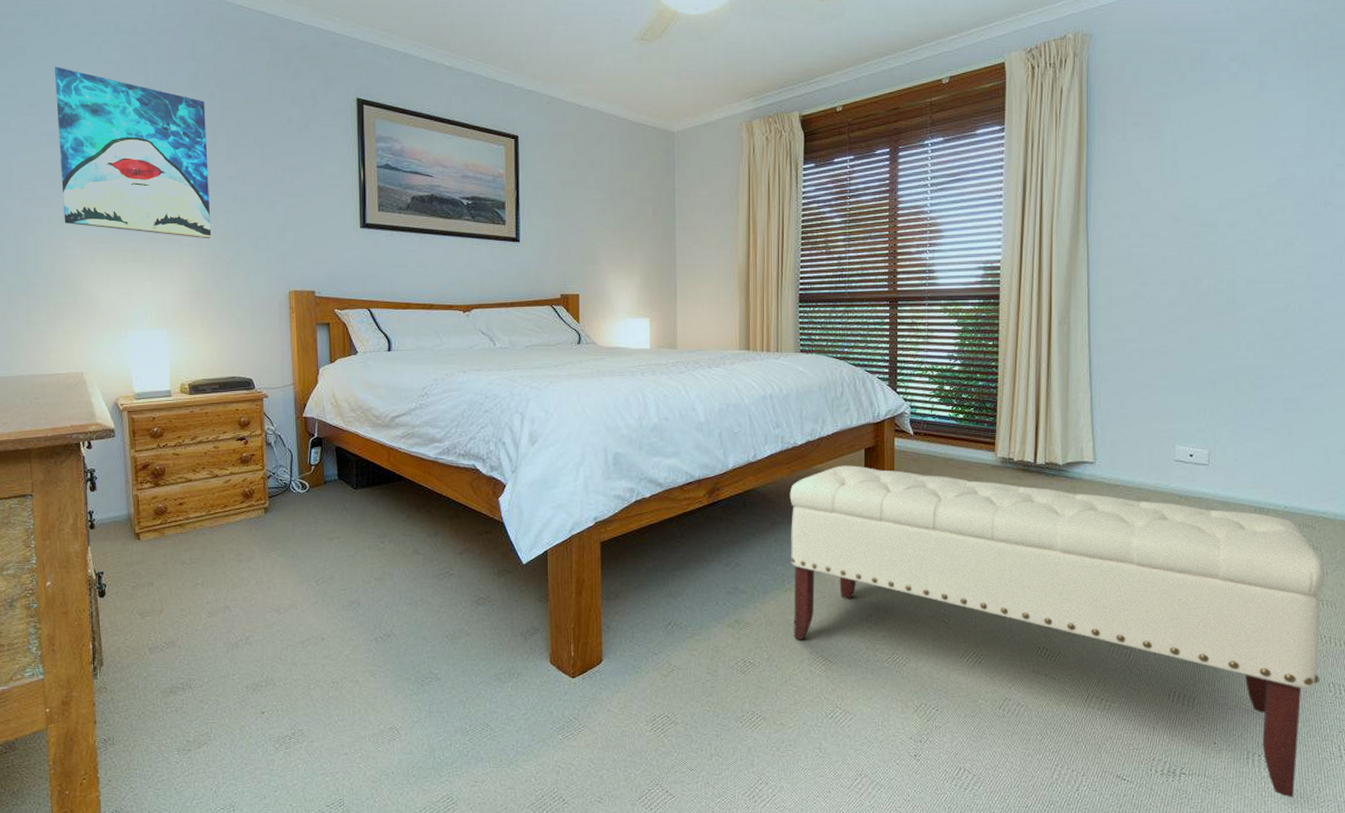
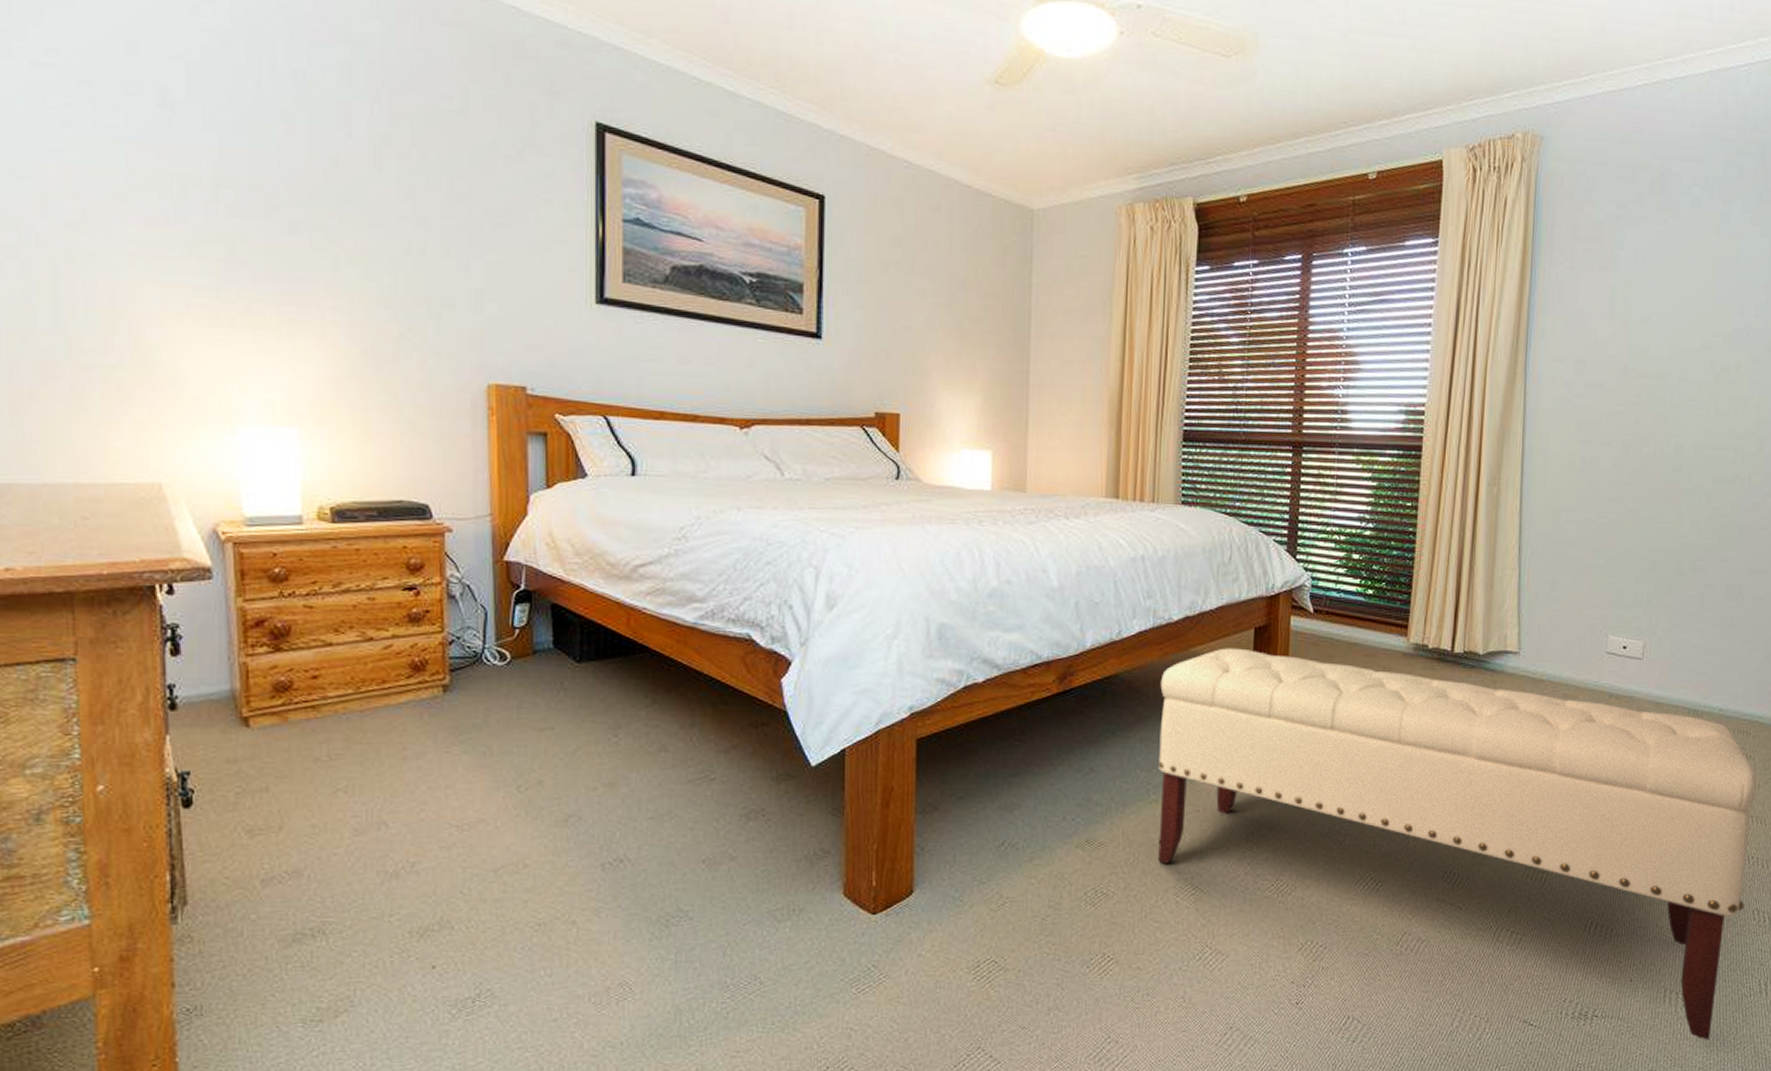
wall art: present [55,67,212,239] -> none [122,29,371,303]

